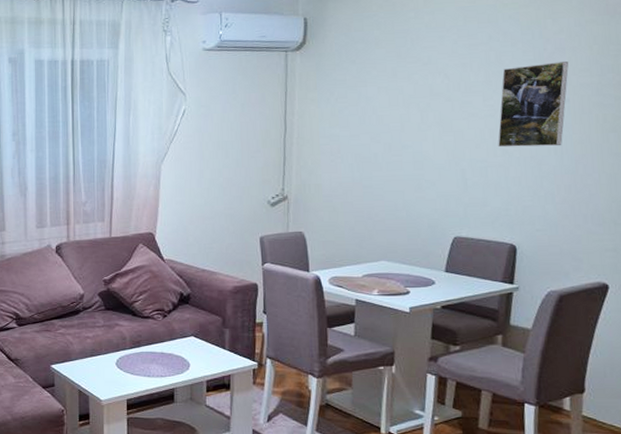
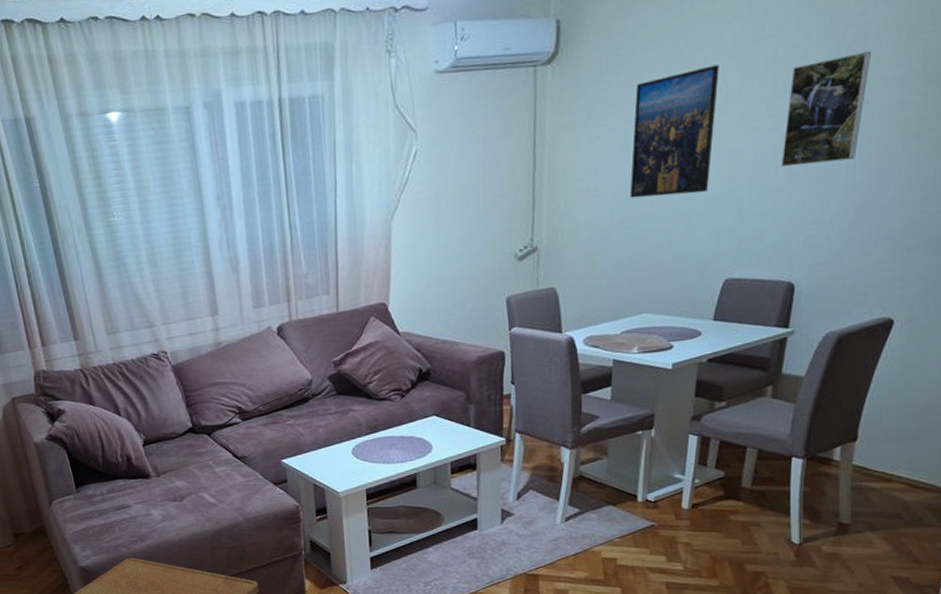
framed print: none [367,62,441,163] -> present [629,64,719,199]

